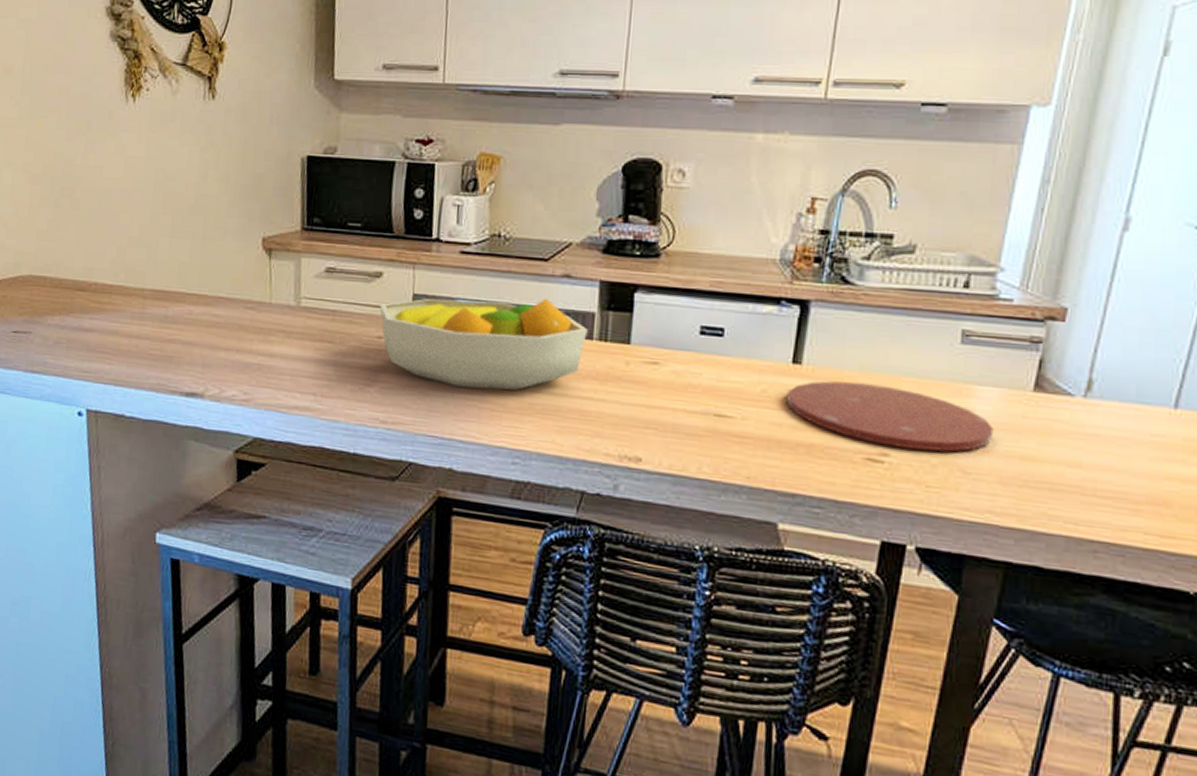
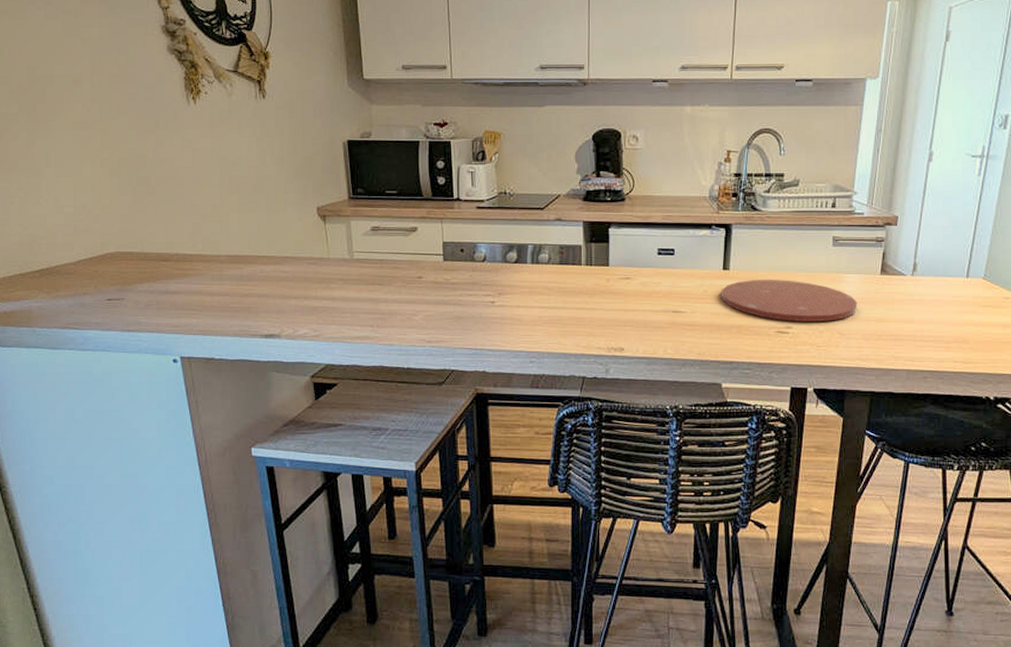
fruit bowl: present [380,298,588,390] -> none [418,237,577,310]

